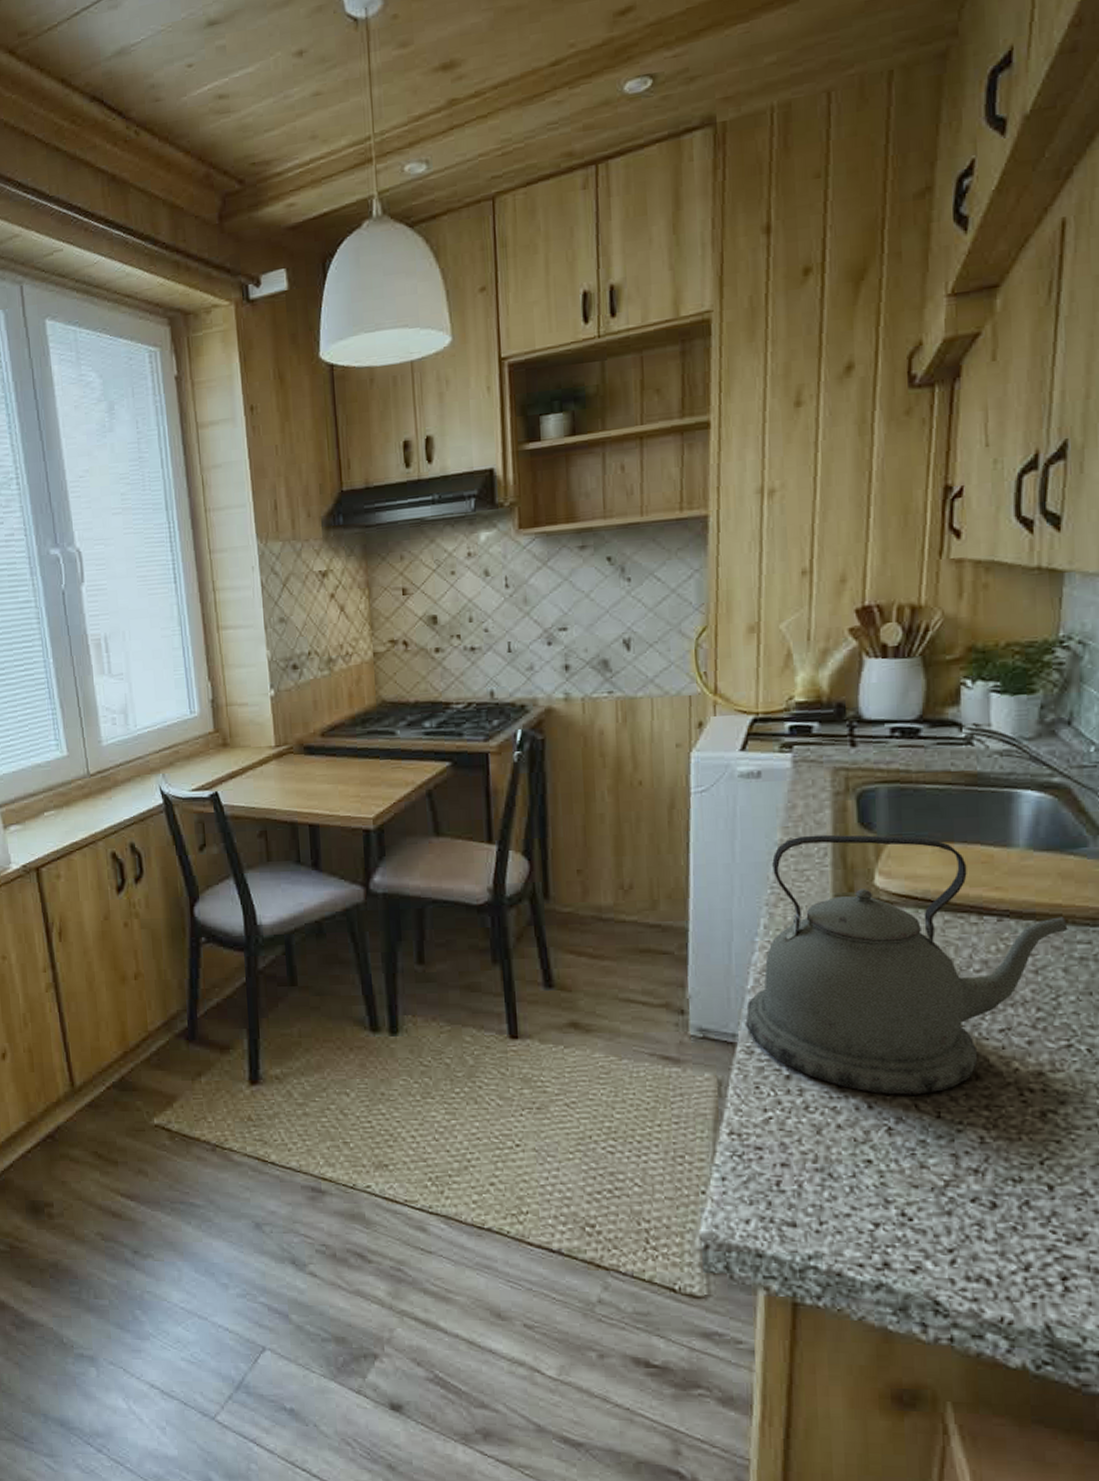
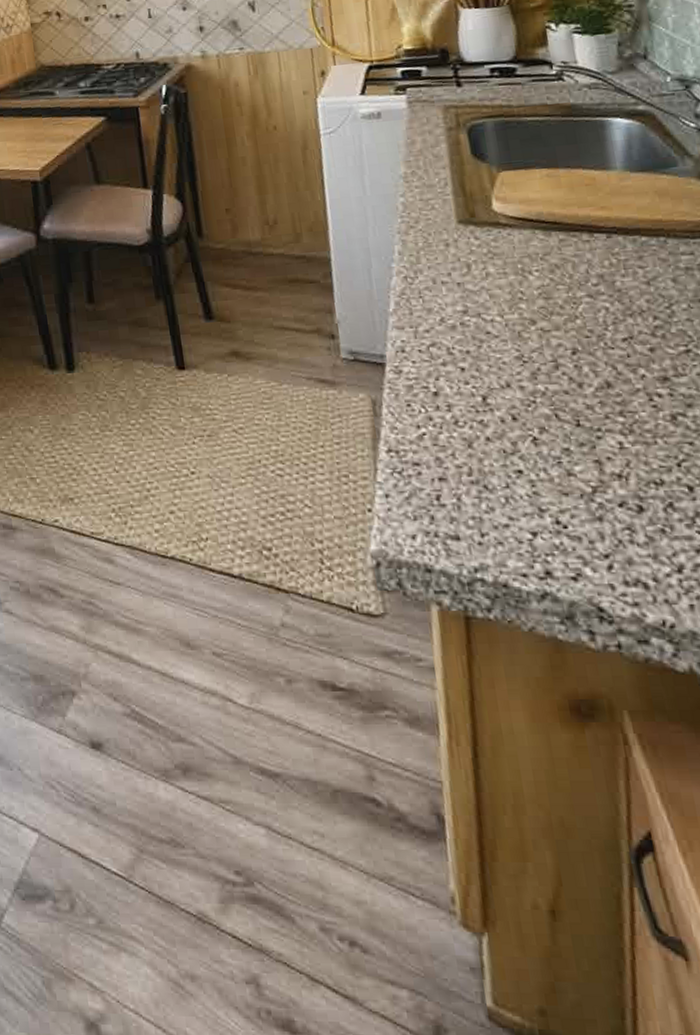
kettle: present [745,834,1068,1095] -> none [391,164,671,406]

